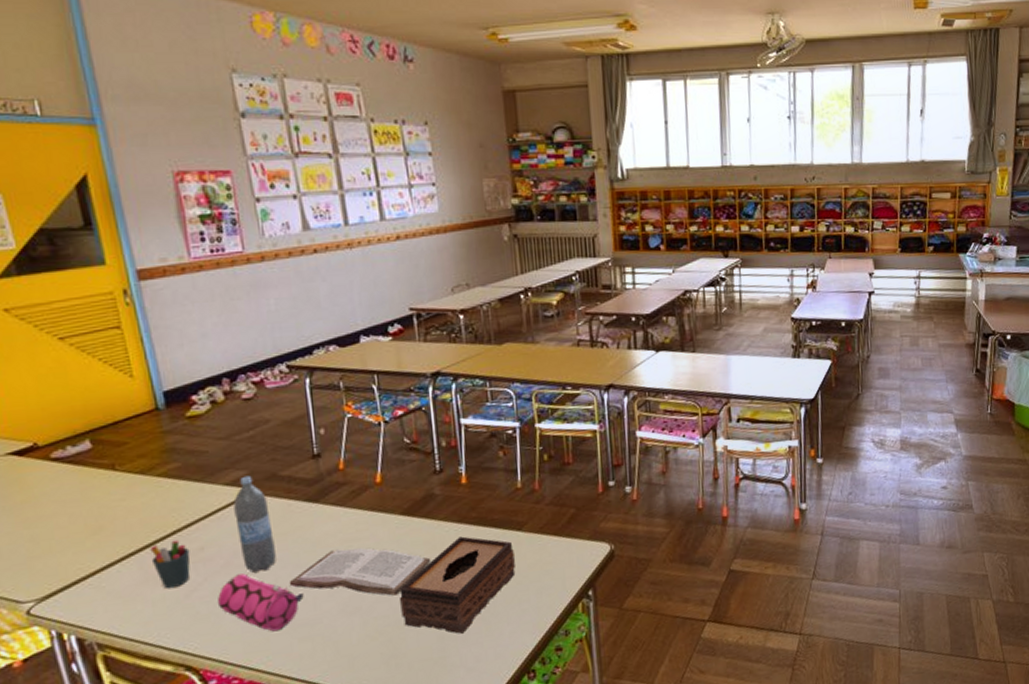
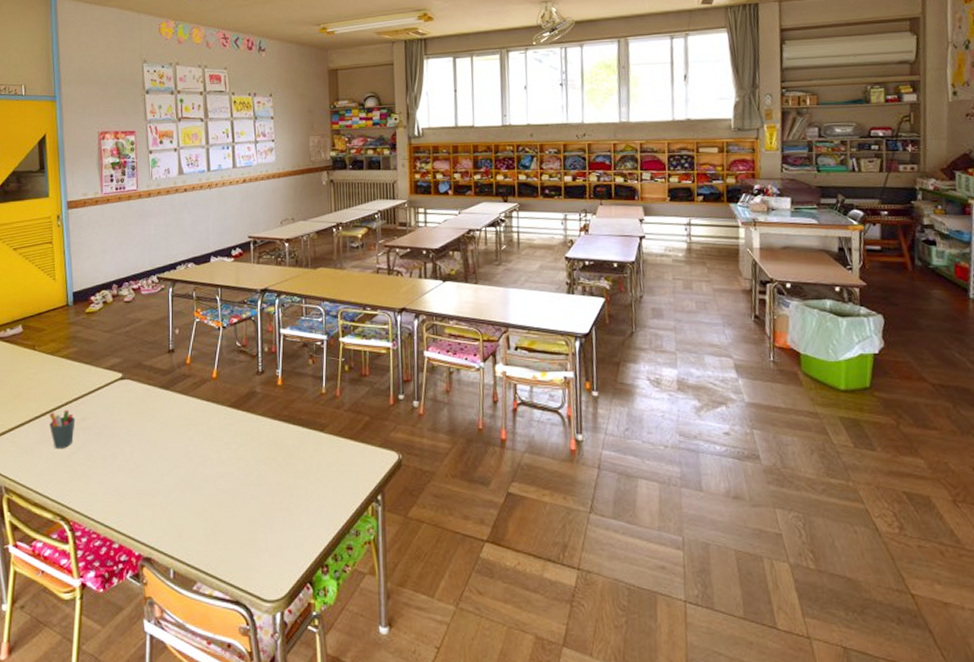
pencil case: present [217,573,304,632] -> none [89,443,151,496]
water bottle: present [233,475,276,574] -> none [109,363,134,445]
book: present [289,547,431,596] -> none [141,431,249,477]
tissue box: present [399,536,516,634] -> none [223,431,317,520]

